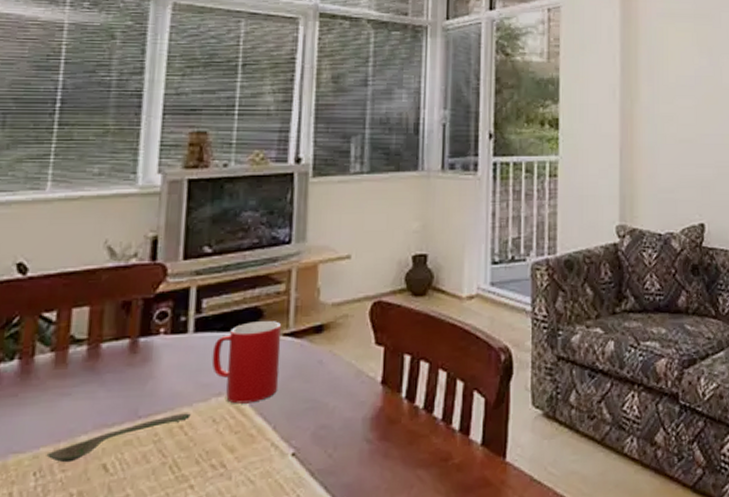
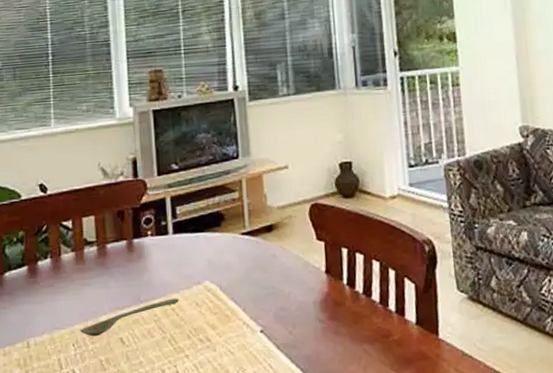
cup: present [211,321,282,404] -> none [189,223,243,291]

